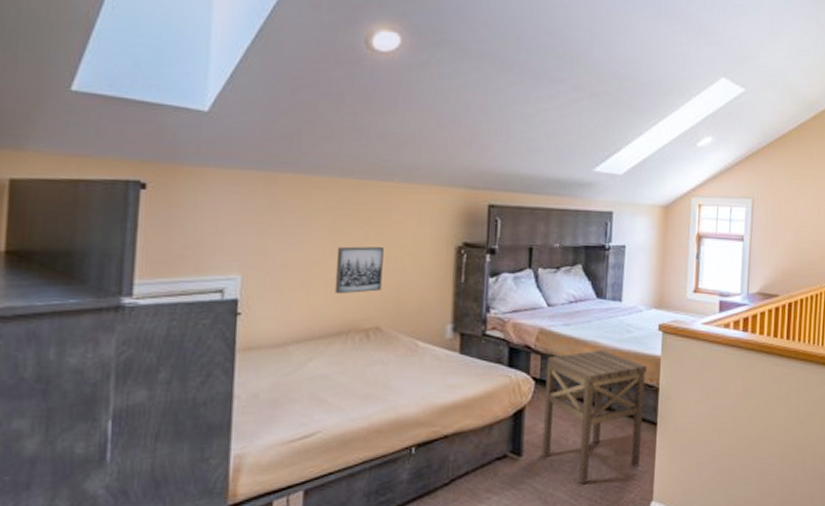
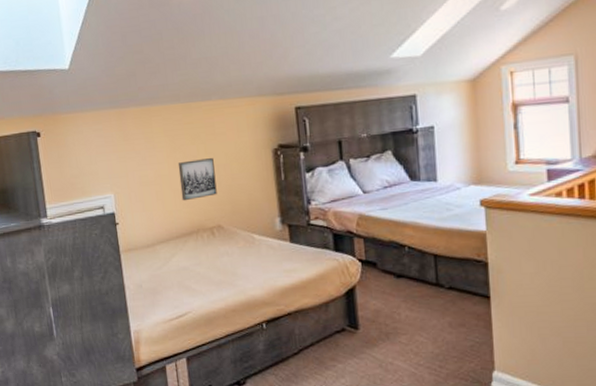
side table: present [541,349,647,485] -> none [370,229,477,355]

